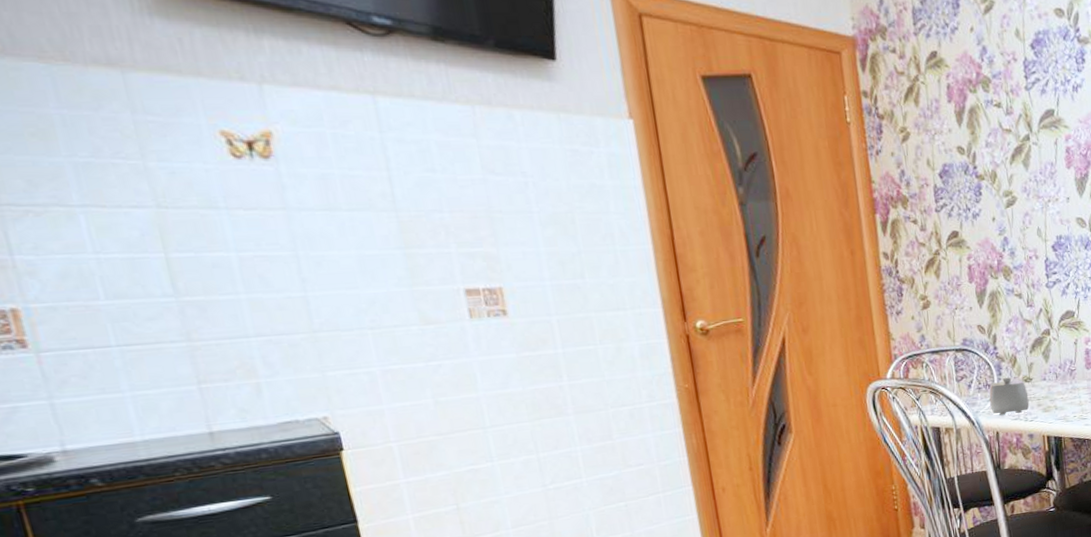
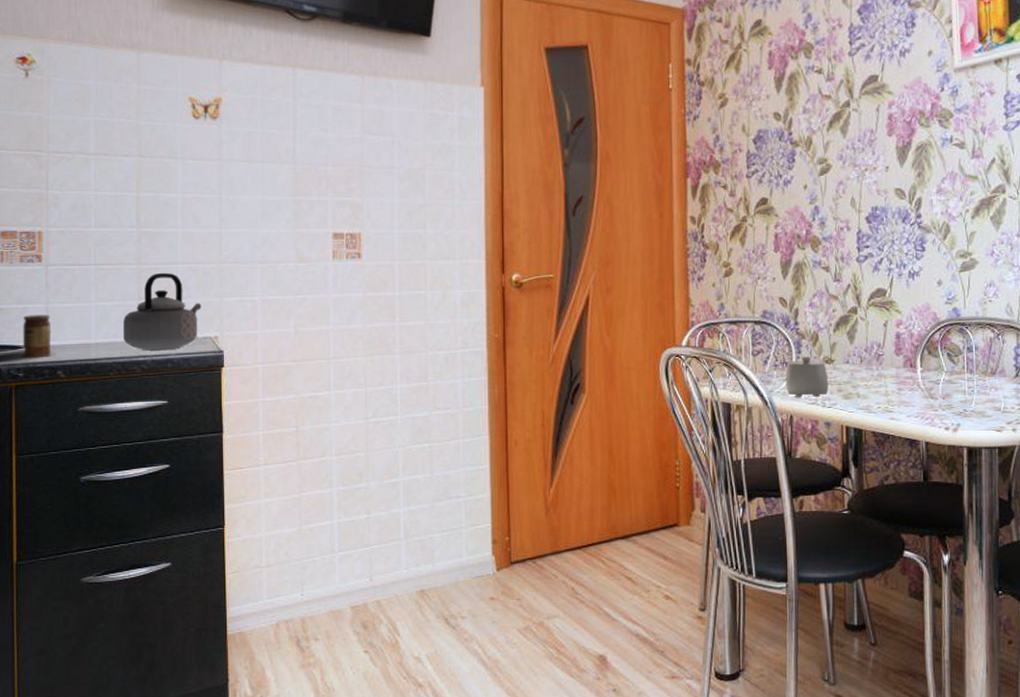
canister: none [14,412,83,470] -> present [20,315,56,358]
teapot: none [180,348,299,443] -> present [123,272,202,351]

